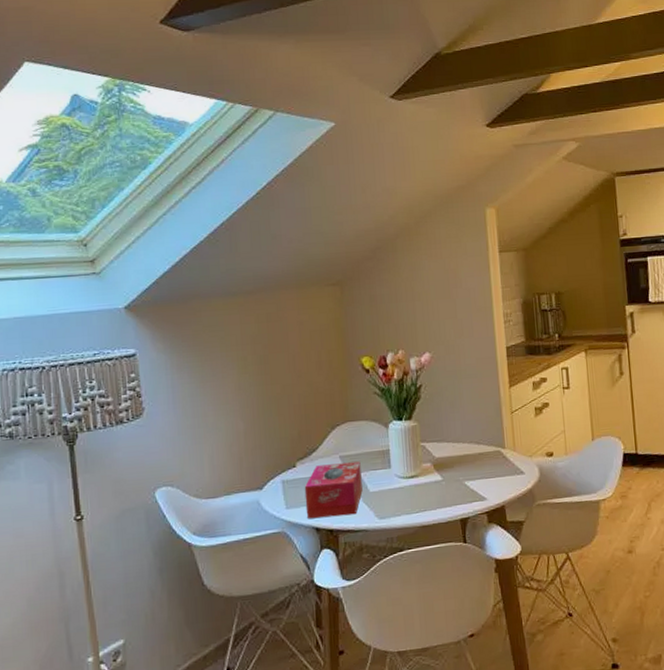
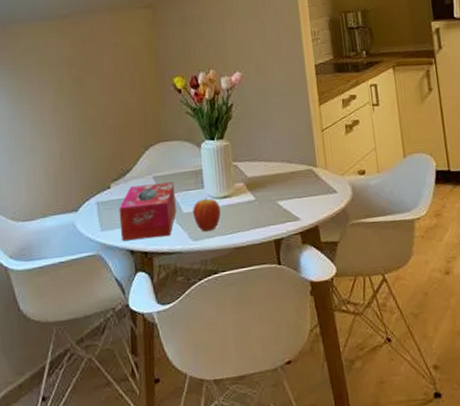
fruit: none [379,476,407,511] -> present [193,197,221,232]

